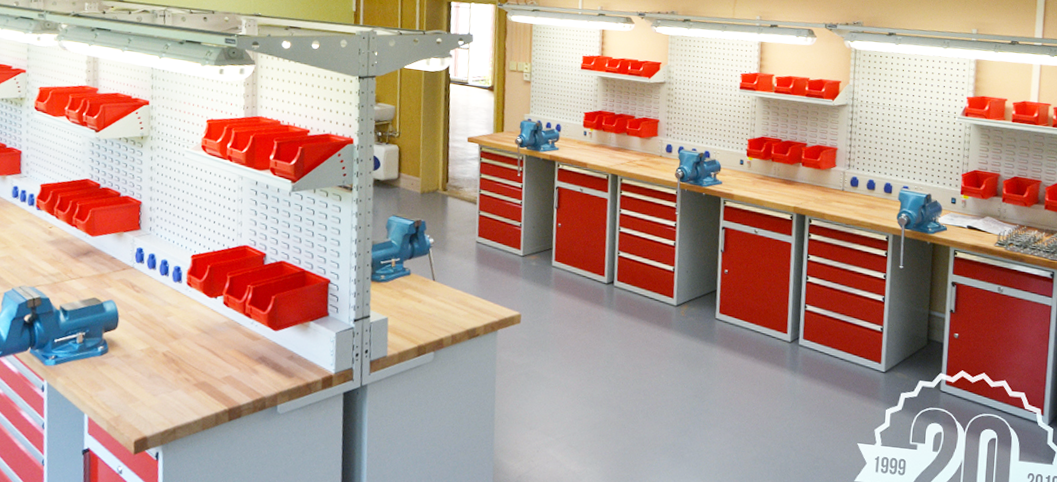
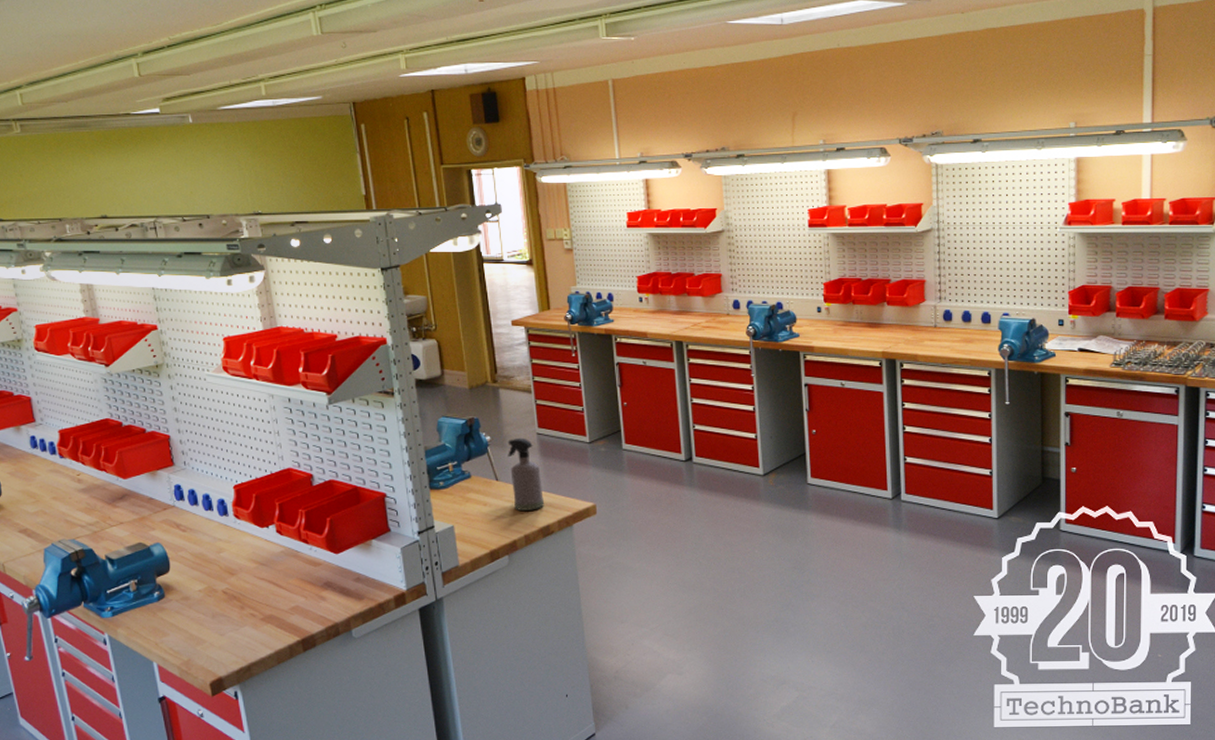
spray bottle: none [446,243,475,313] -> present [508,437,545,511]

